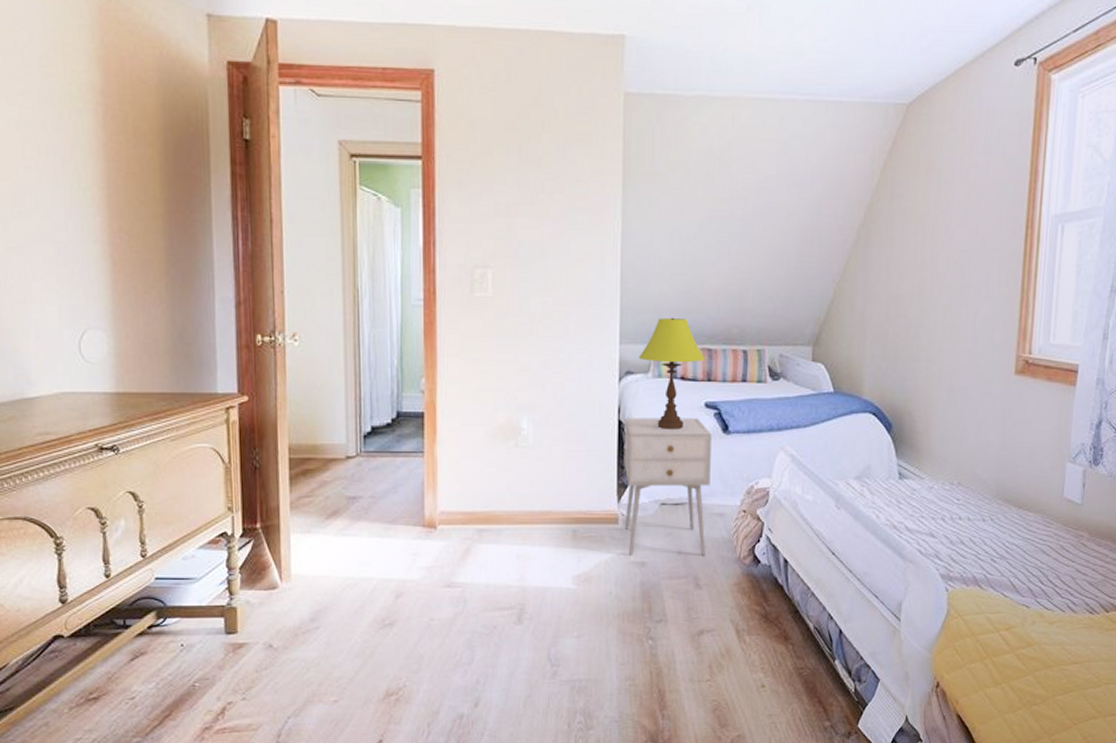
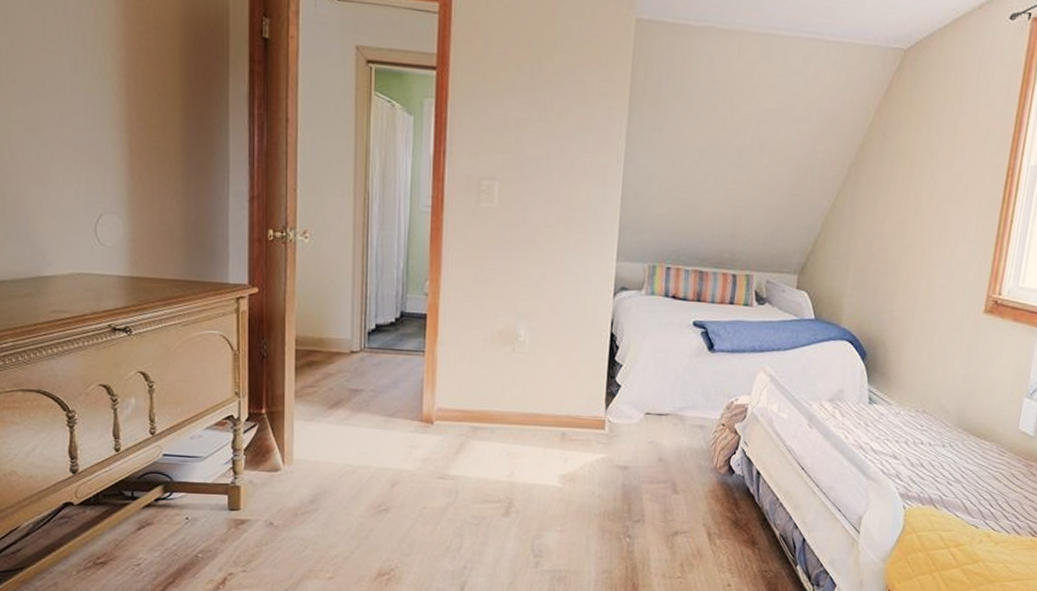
nightstand: present [624,418,712,557] -> none [610,331,698,463]
table lamp: present [638,317,705,431] -> none [633,238,696,346]

